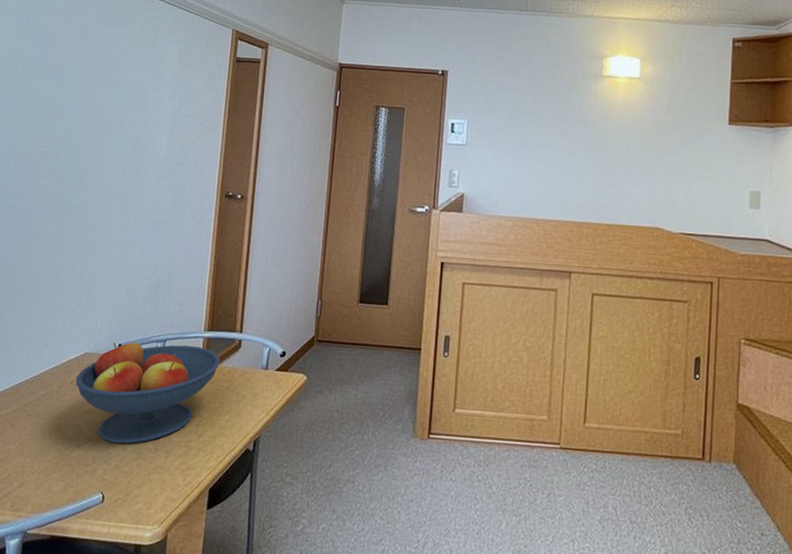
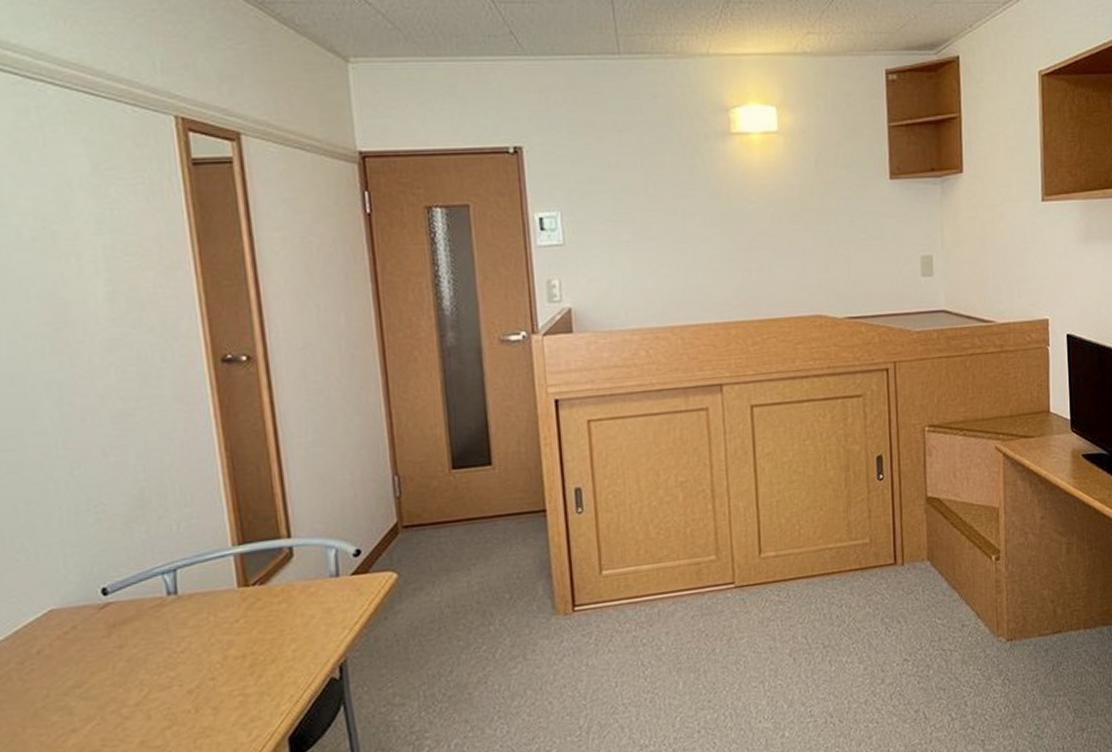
fruit bowl: present [75,342,221,444] -> none [43,567,267,717]

